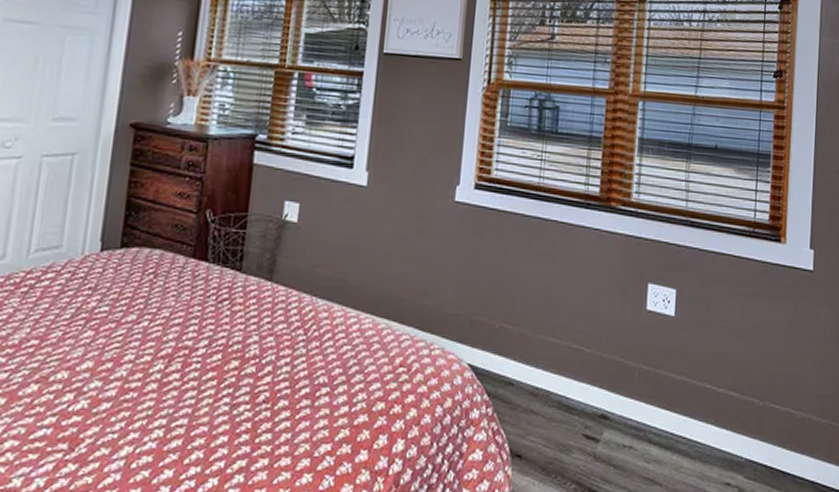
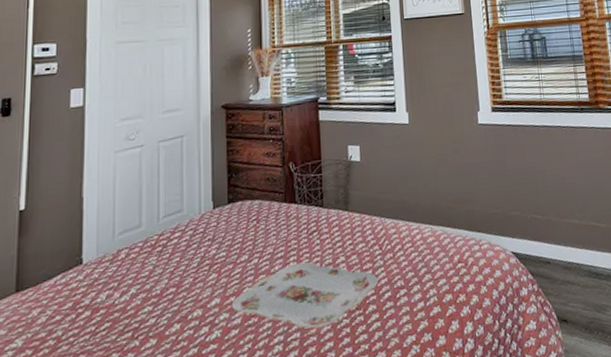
serving tray: none [106,334,296,417] -> present [231,261,378,329]

